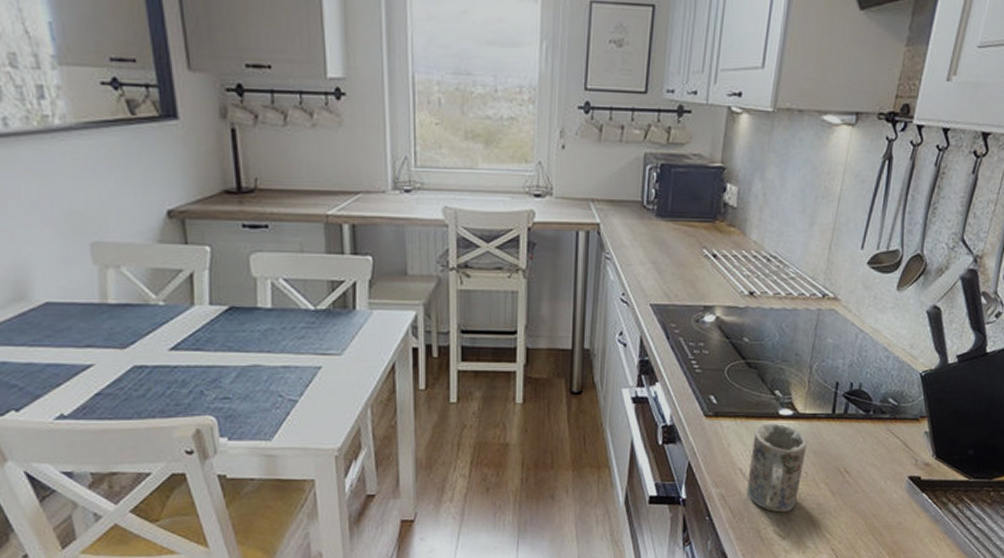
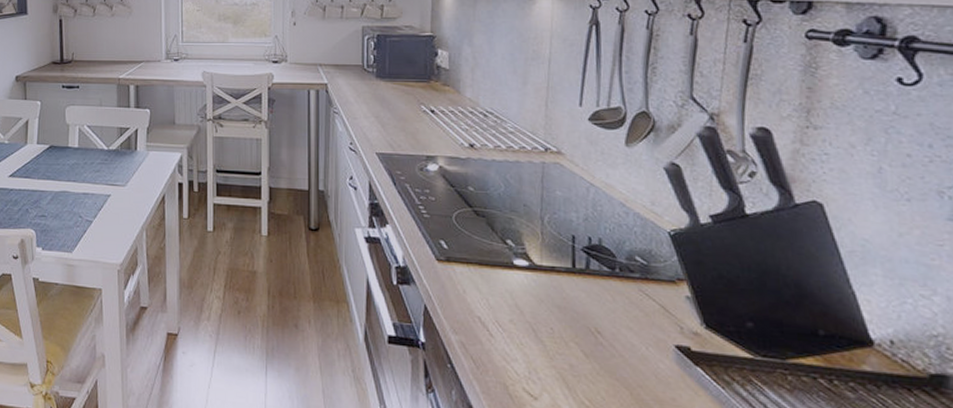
mug: present [747,423,807,513] -> none [488,272,549,370]

